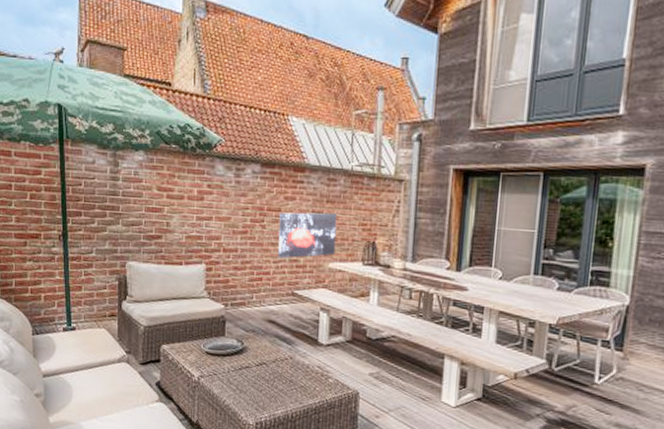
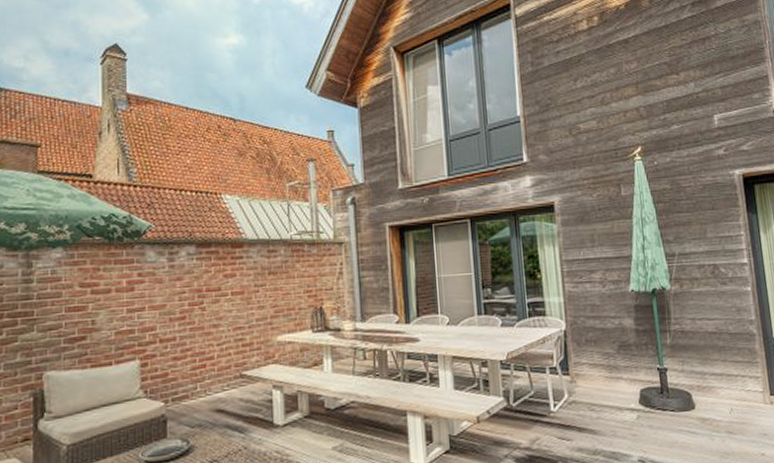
wall art: present [278,212,337,259] -> none [220,284,283,340]

